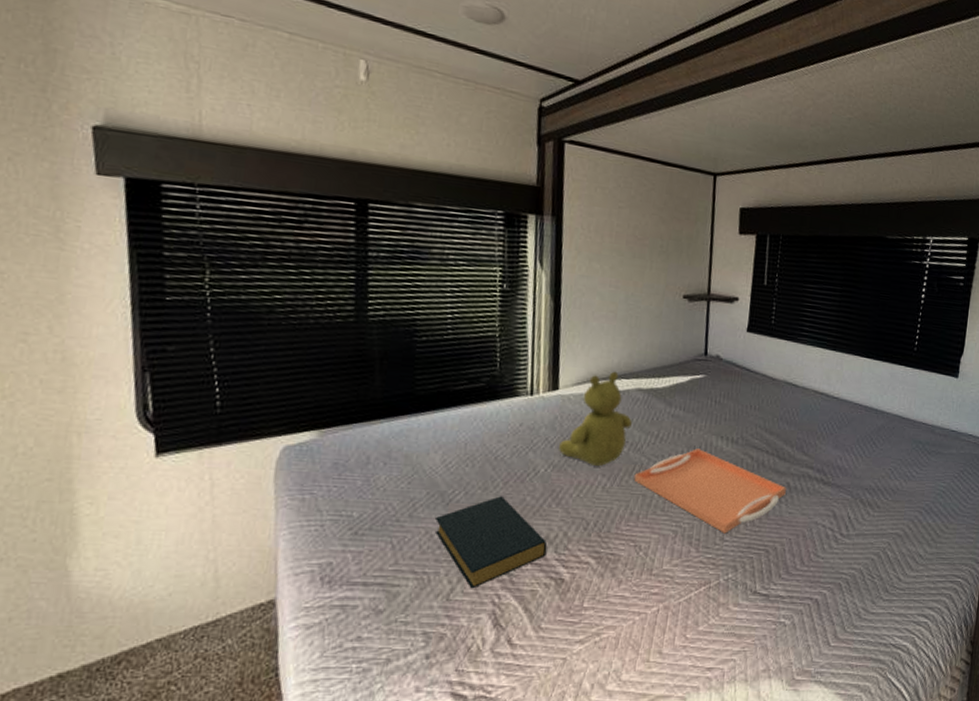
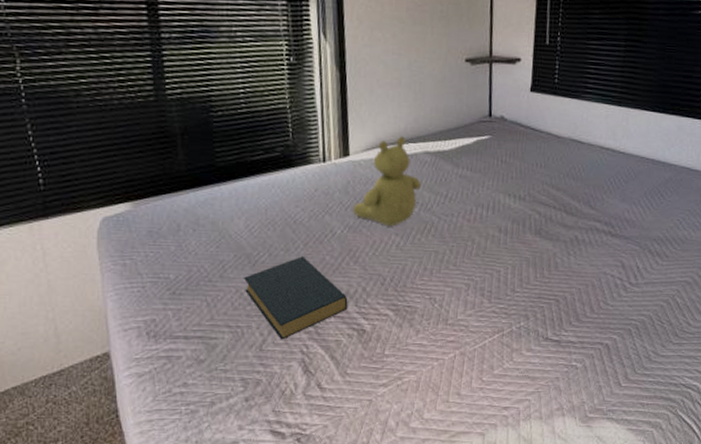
serving tray: present [634,448,786,534] -> none [426,206,574,285]

